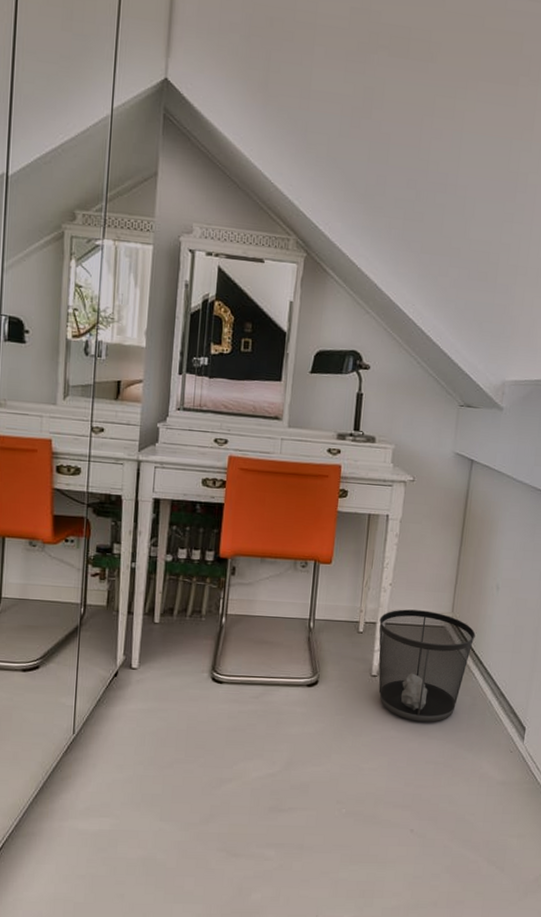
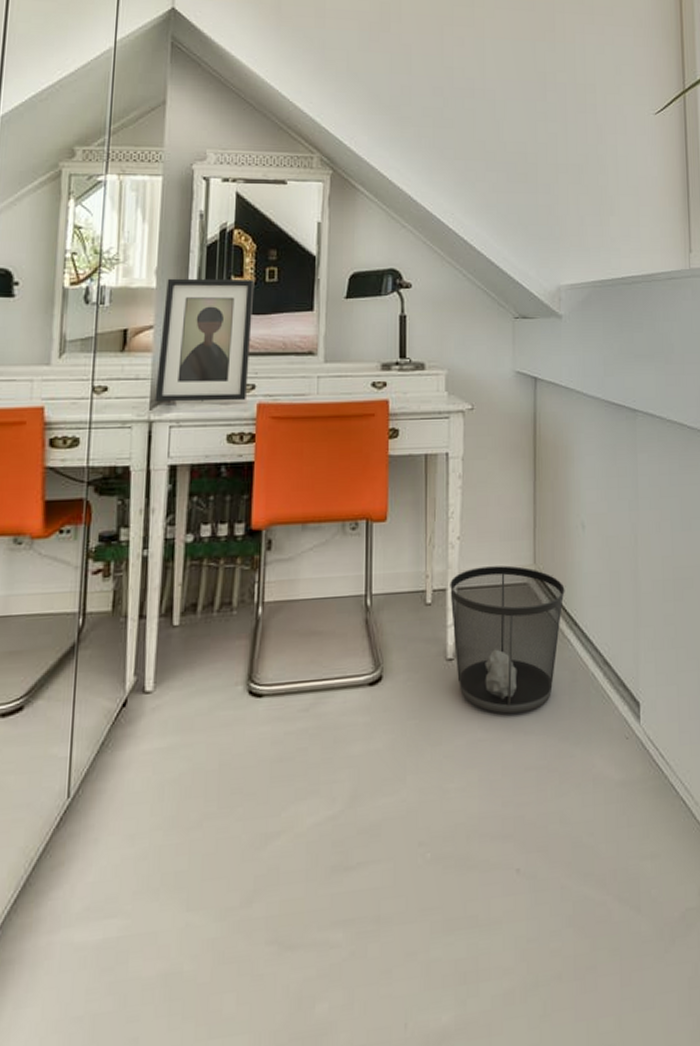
picture frame: none [143,340,231,452] -> present [155,278,255,403]

